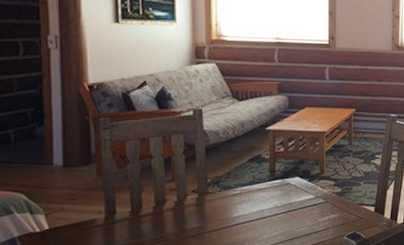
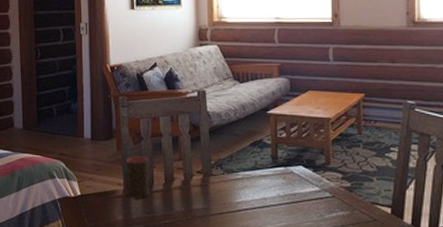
cup: none [107,180,137,225] -> present [125,156,150,198]

